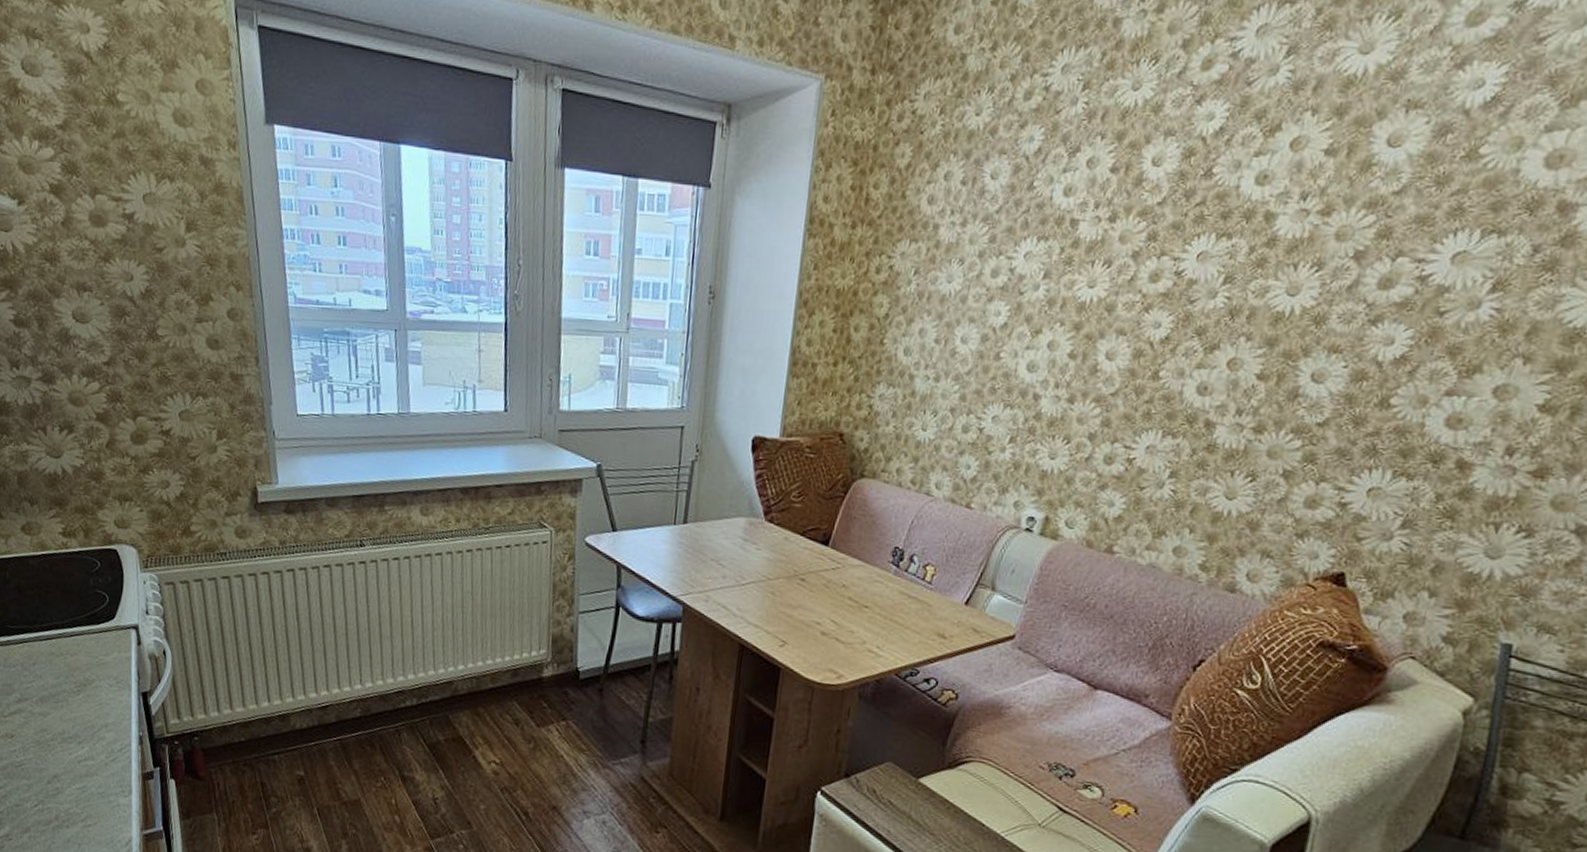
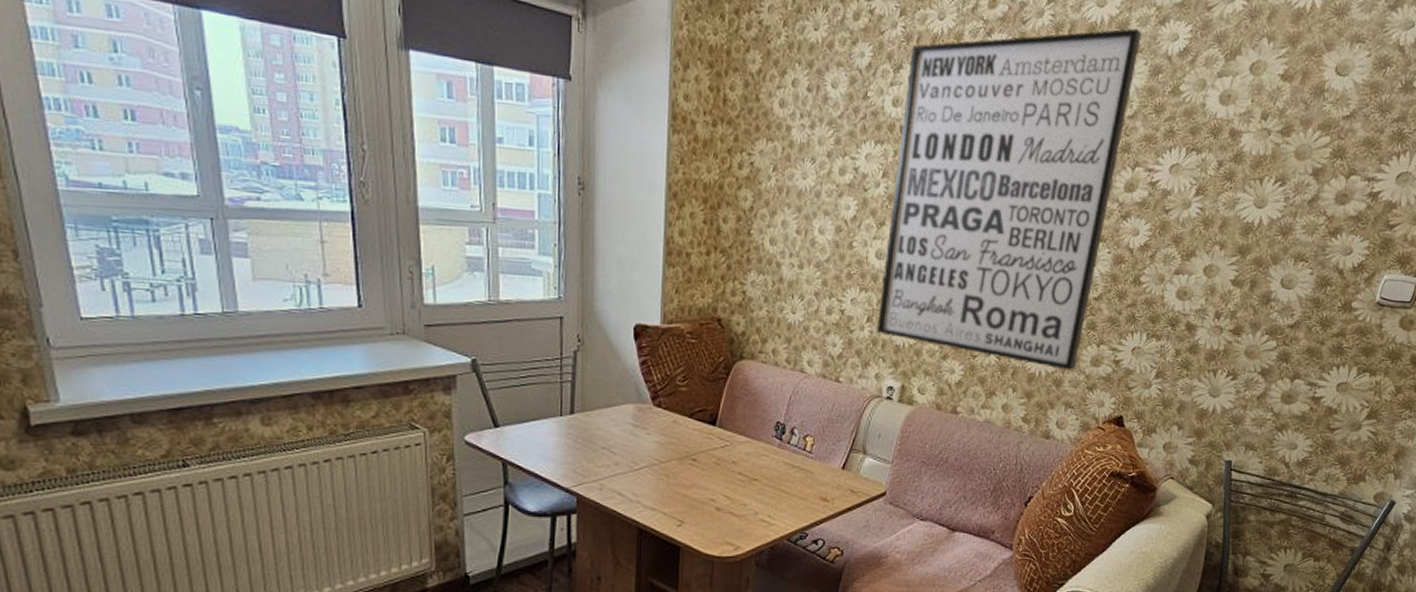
wall art: none [1020,77,1425,512] -> present [877,28,1141,370]

